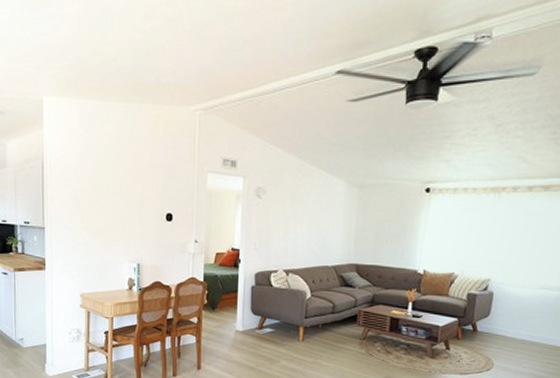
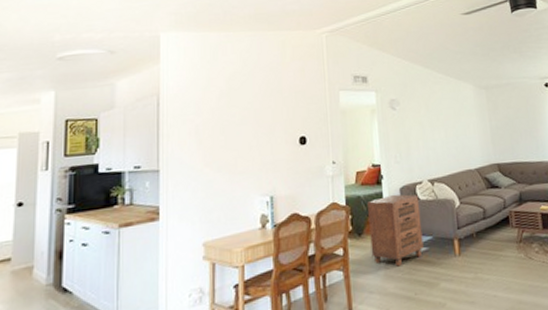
cabinet: none [222,278,272,341] -> present [367,194,424,267]

